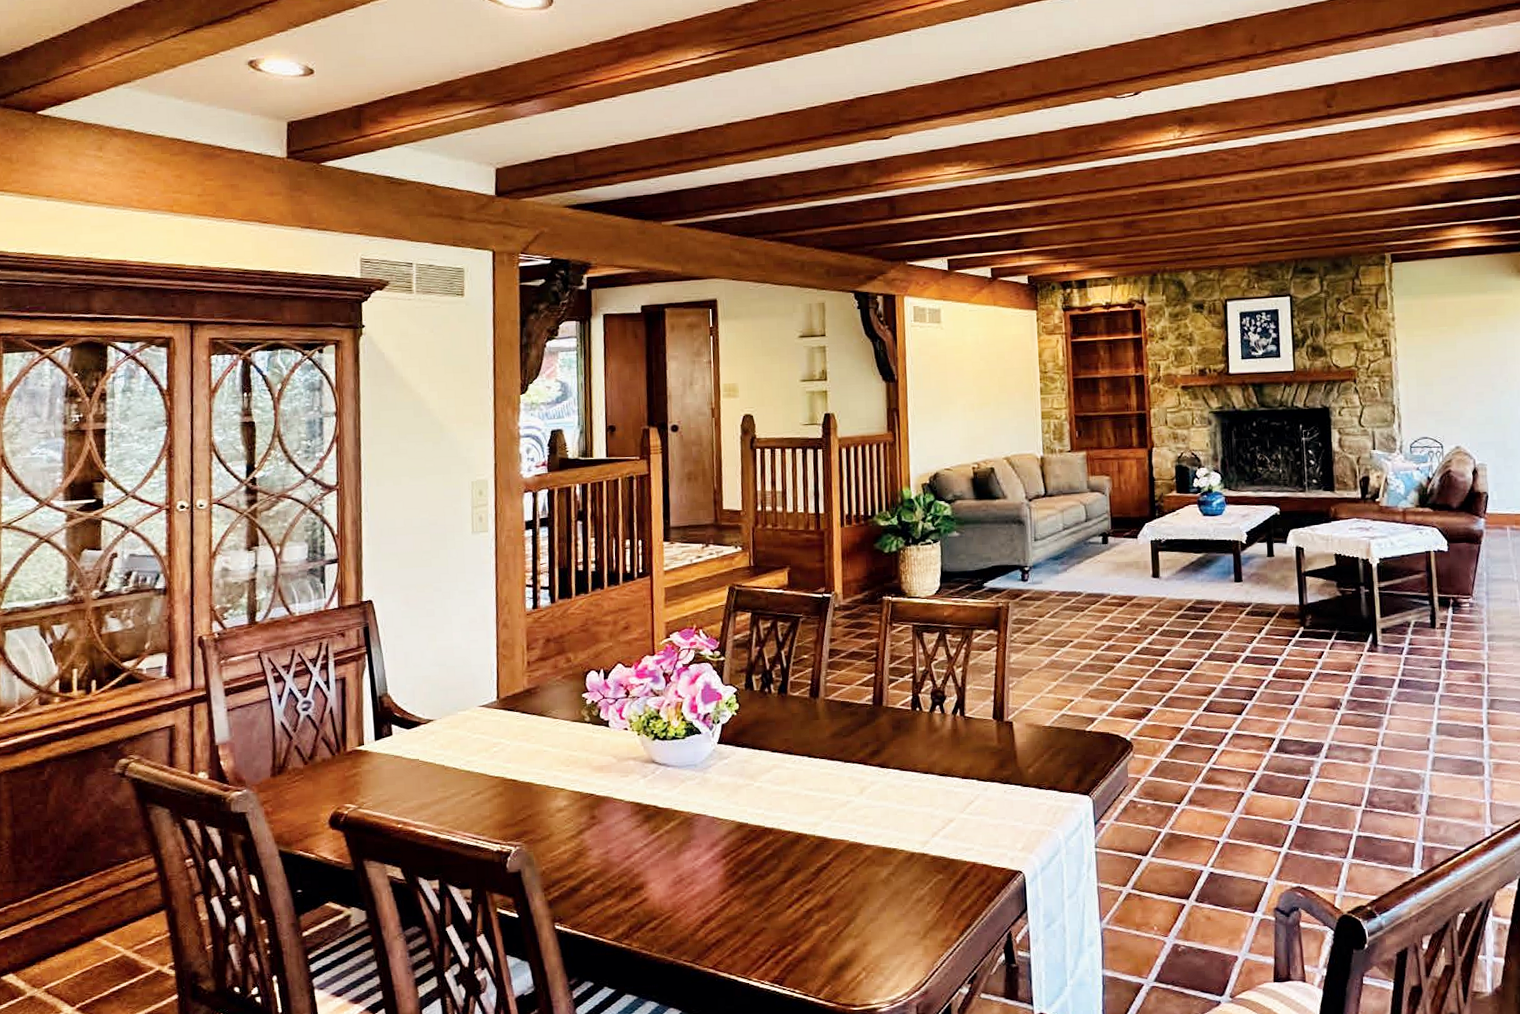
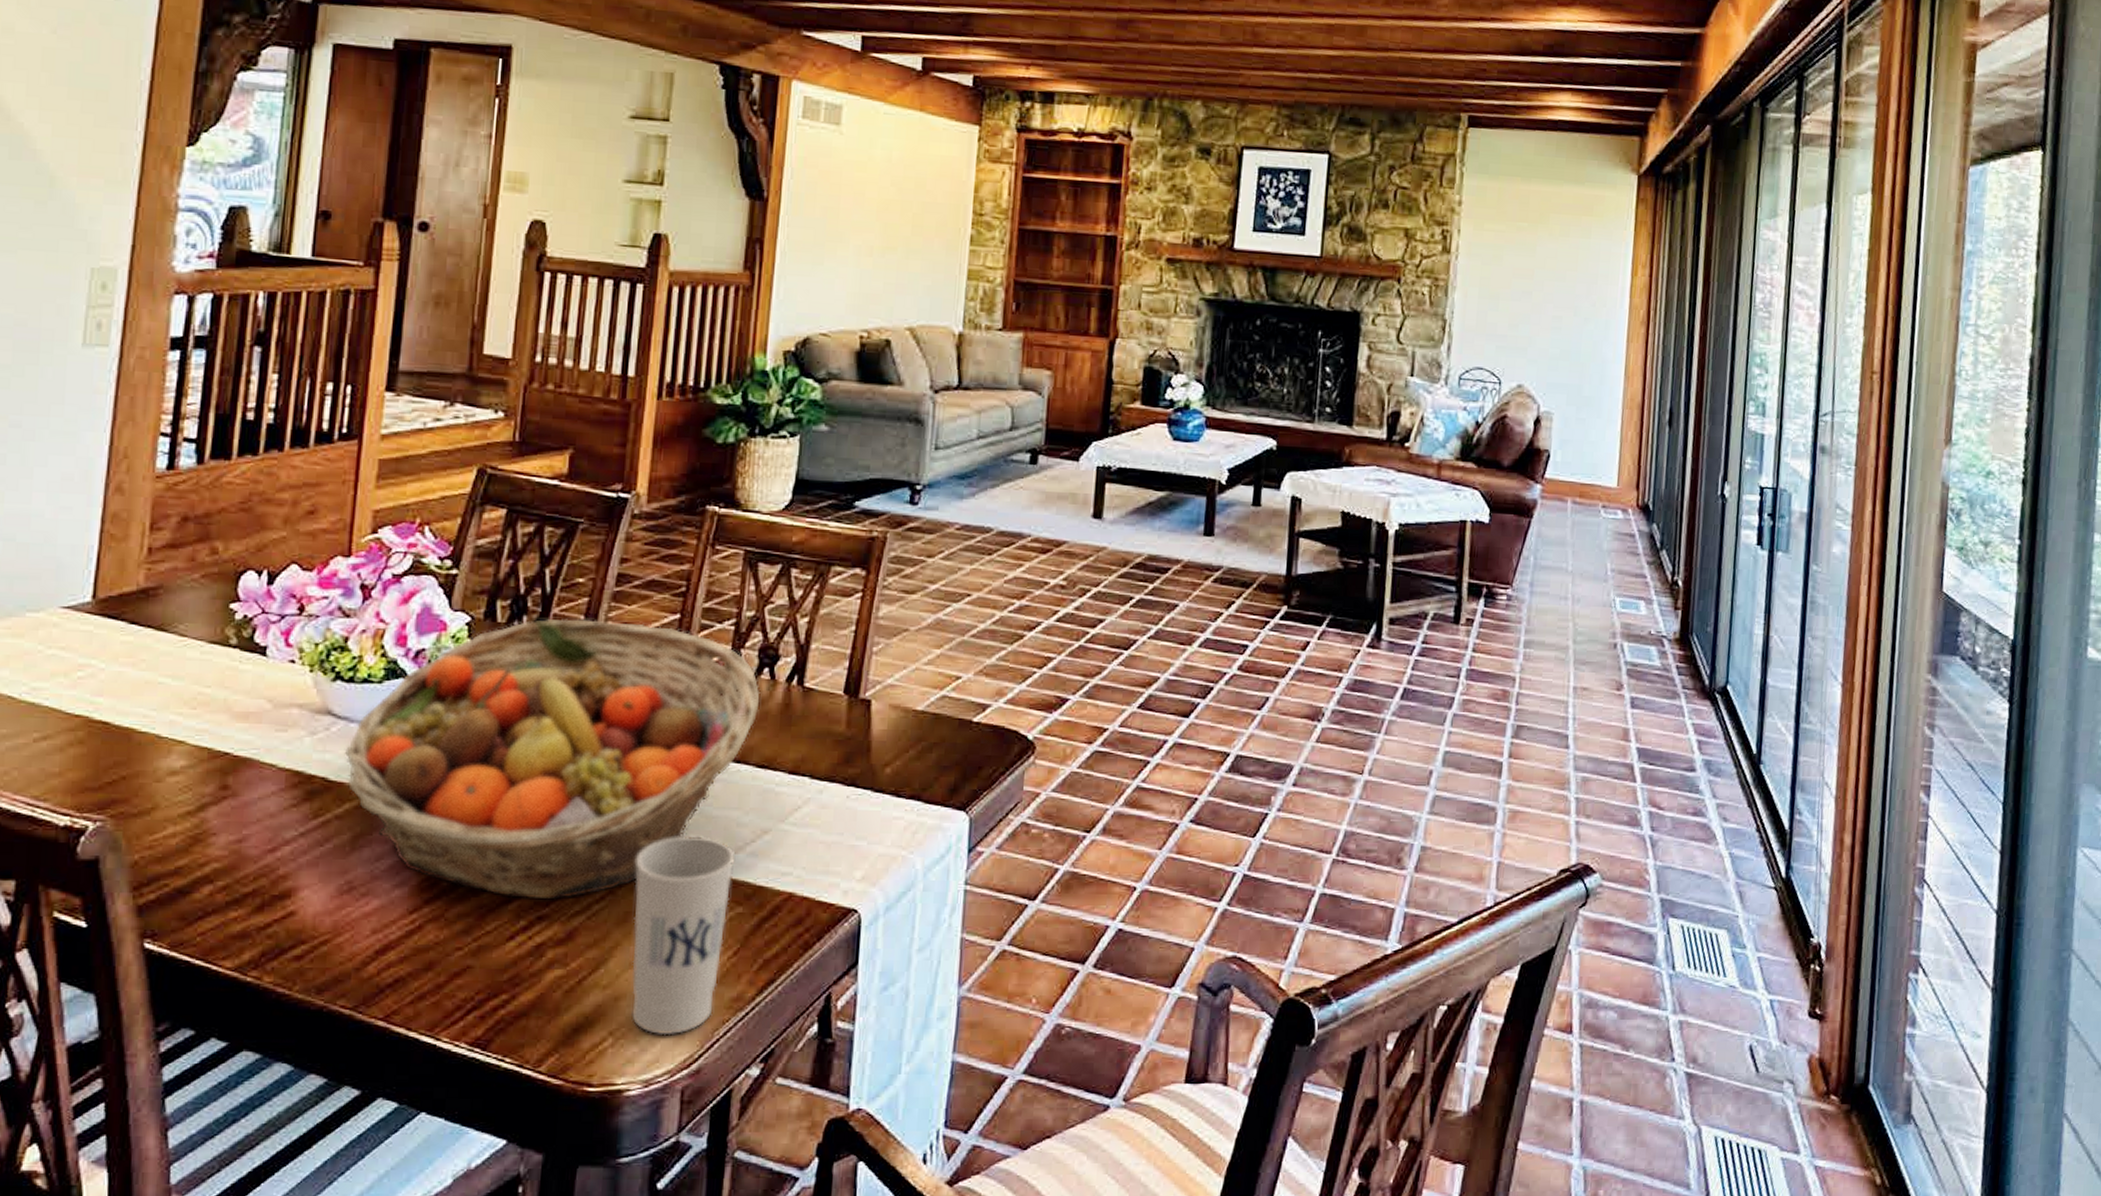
fruit basket: none [667,682,936,879] -> present [345,618,761,900]
cup: none [866,826,933,968] -> present [632,836,734,1036]

